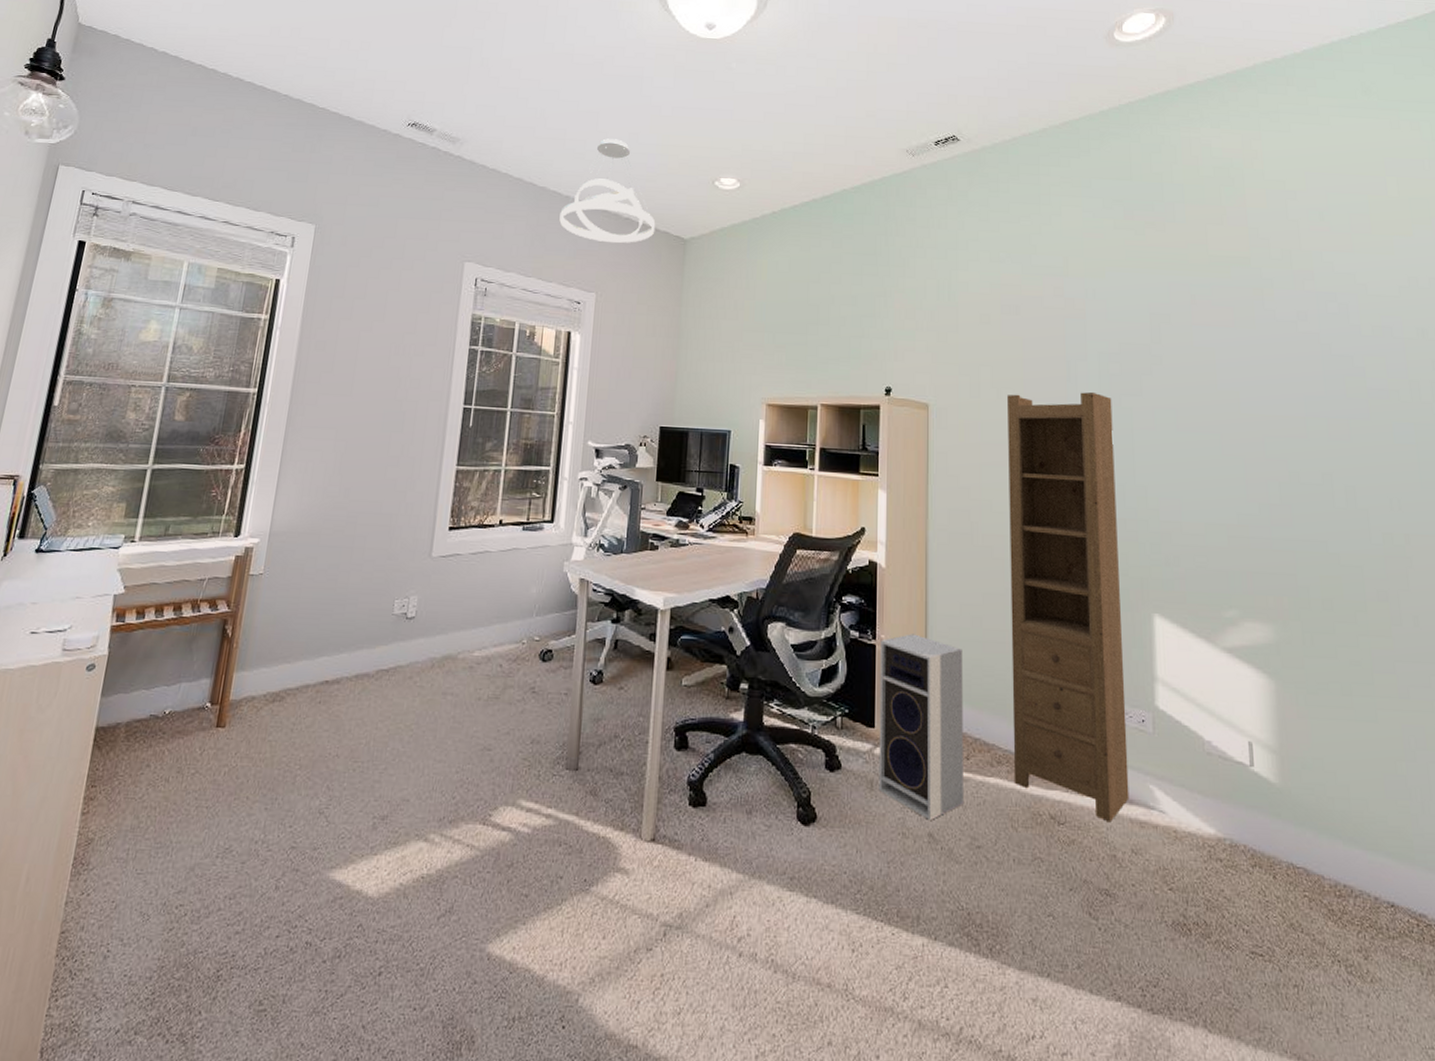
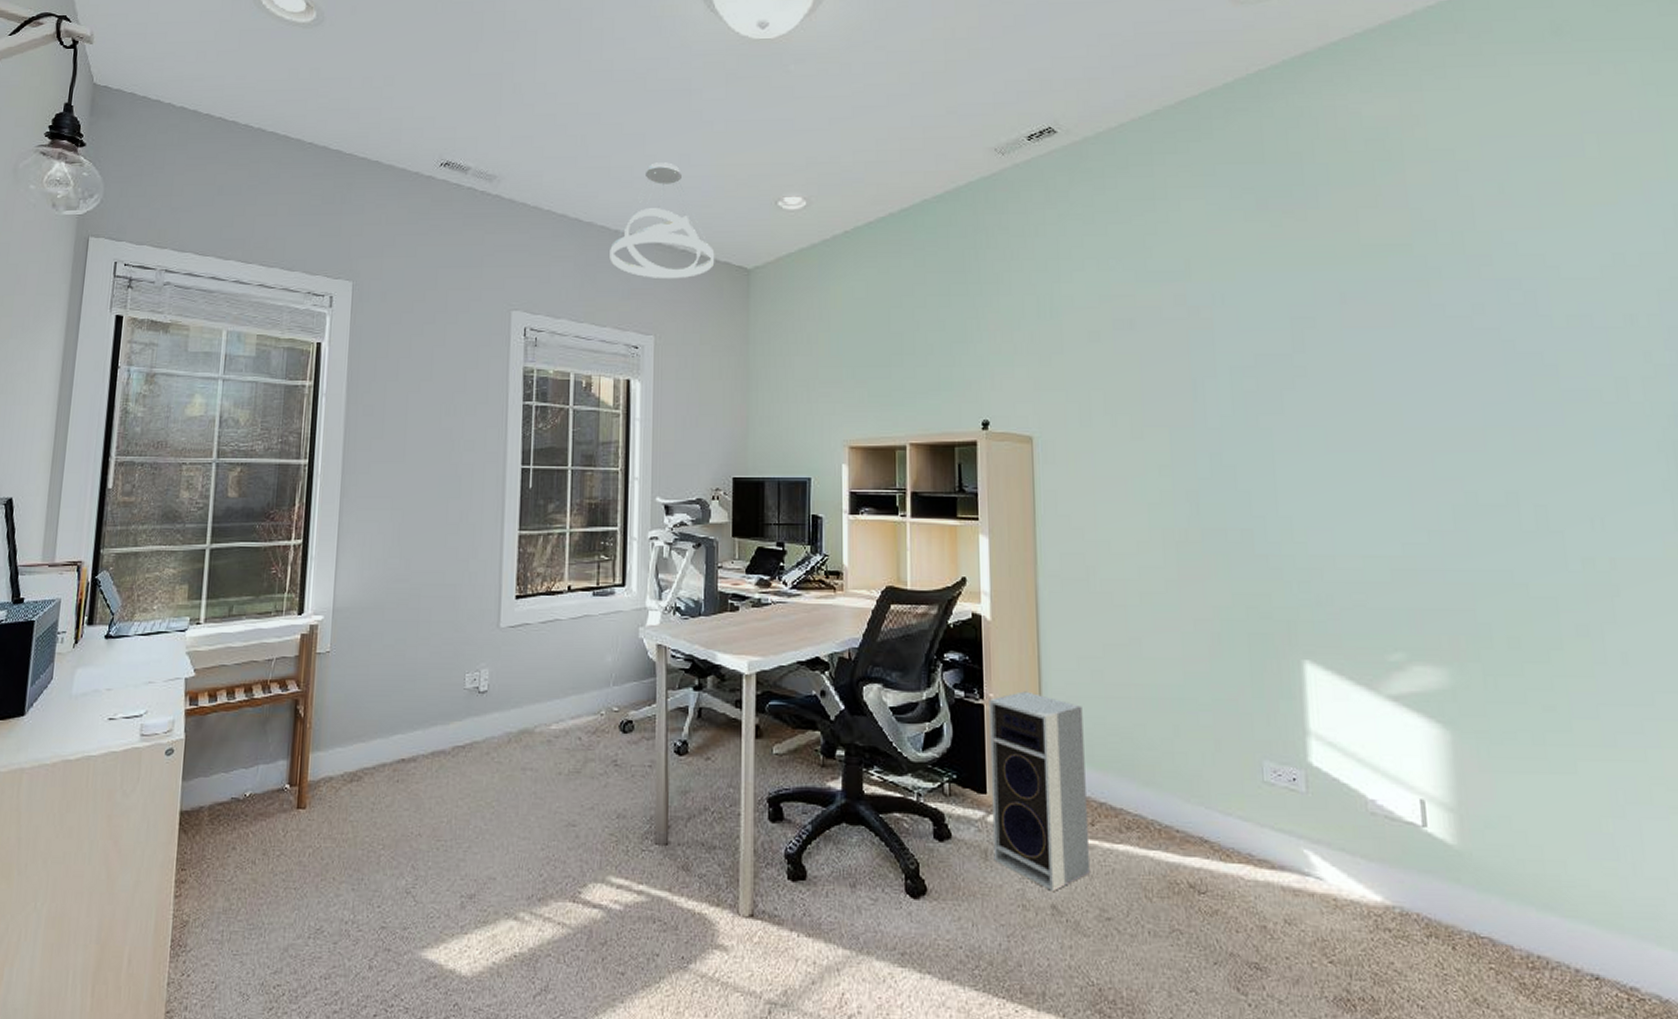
shelving unit: present [1007,392,1130,823] -> none [1124,413,1280,891]

